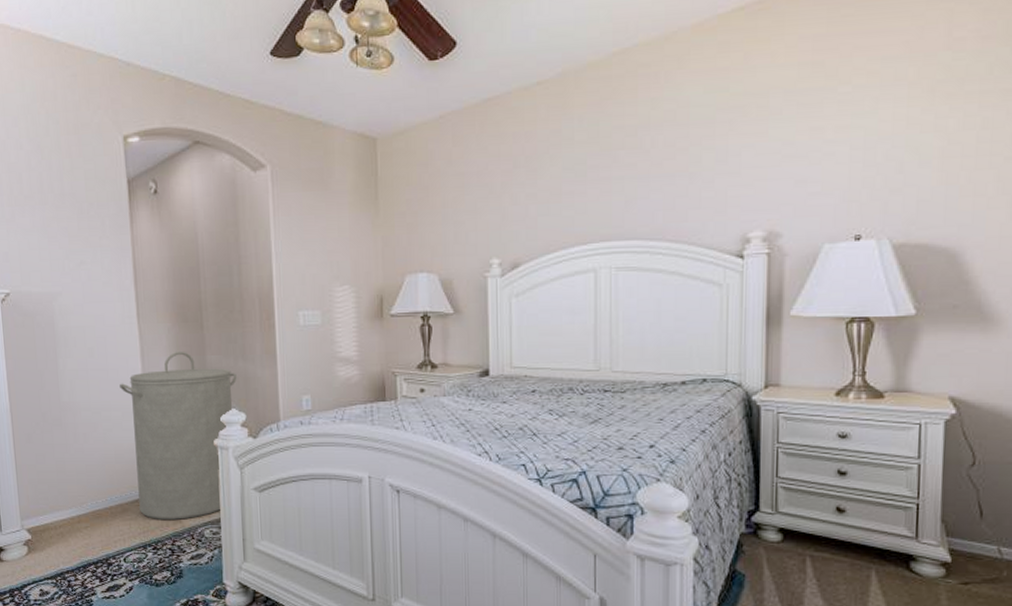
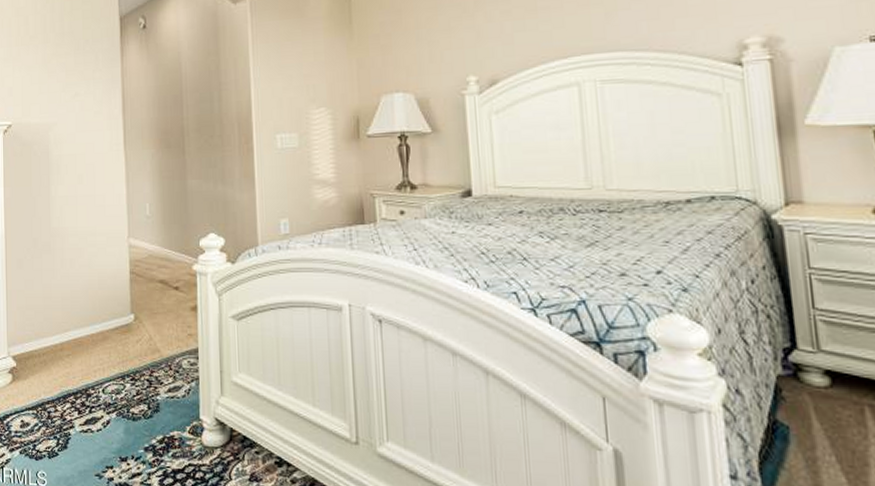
laundry hamper: present [120,351,237,520] -> none [105,176,216,349]

